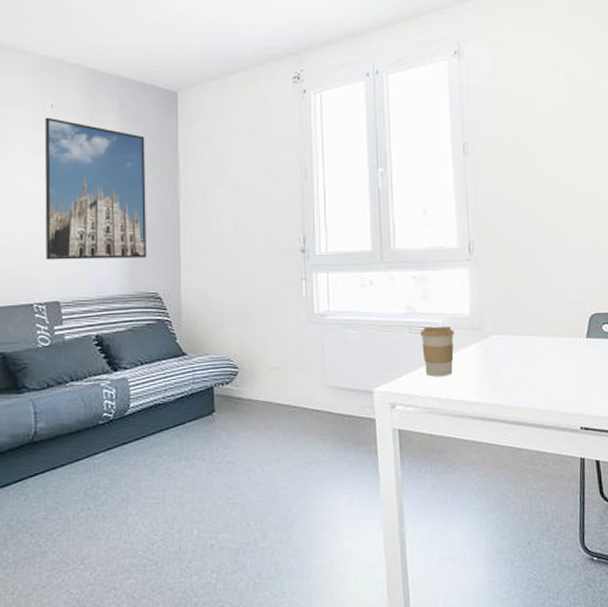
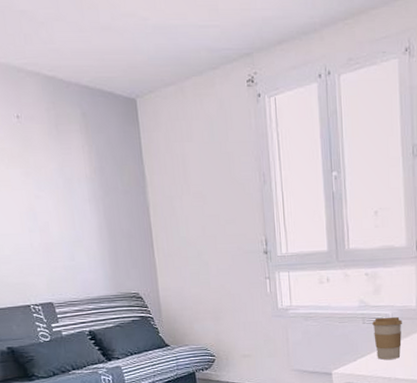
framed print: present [44,117,147,260] -> none [13,128,126,266]

